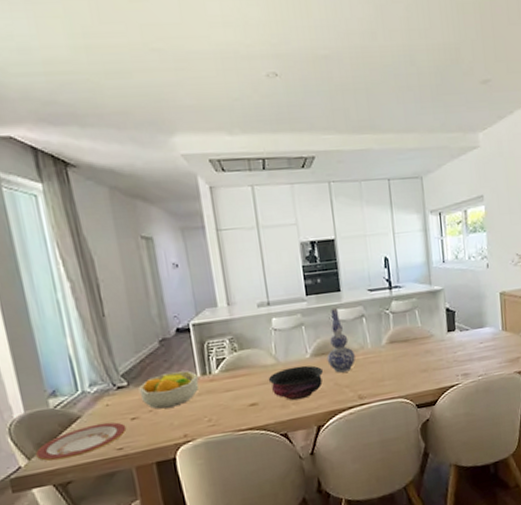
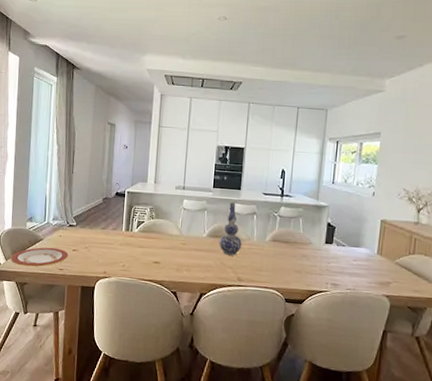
fruit bowl: present [138,370,200,409] -> none [82,222,123,249]
bowl: present [268,365,324,401] -> none [171,241,215,269]

